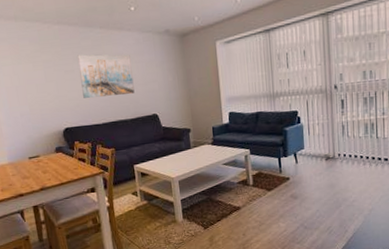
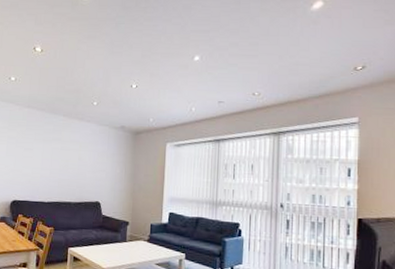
wall art: present [77,54,135,98] -> none [36,136,85,179]

